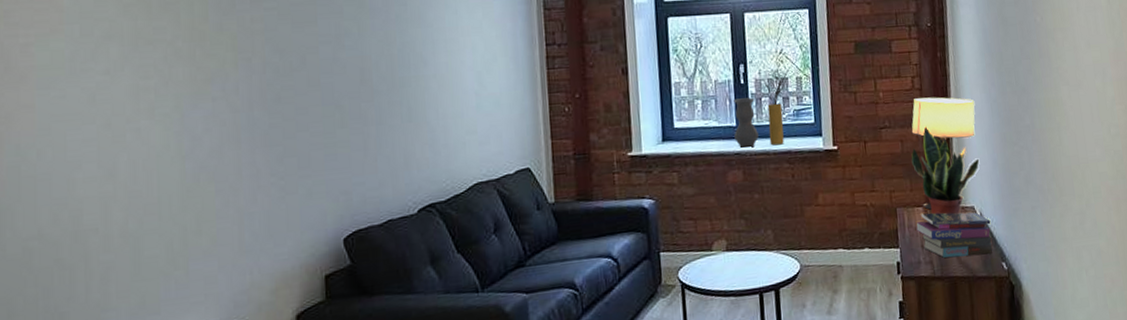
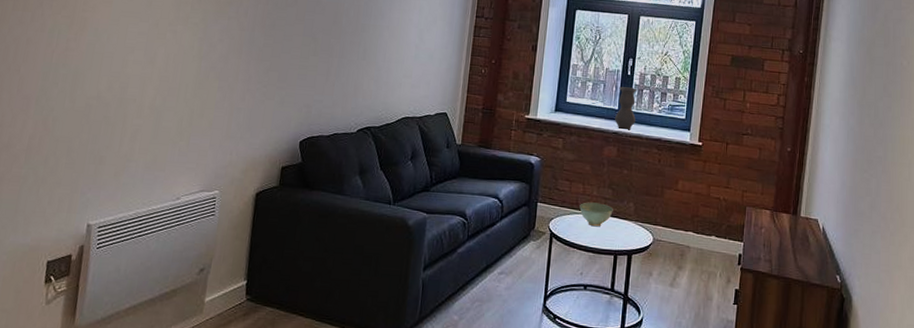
bowl: none [710,237,750,267] -> present [579,202,613,227]
vase: present [763,70,789,146] -> none [644,67,670,133]
table lamp: present [911,97,975,211] -> none [770,114,832,216]
potted plant: present [911,126,980,215] -> none [766,140,829,224]
books: present [916,212,993,258] -> none [761,216,831,265]

